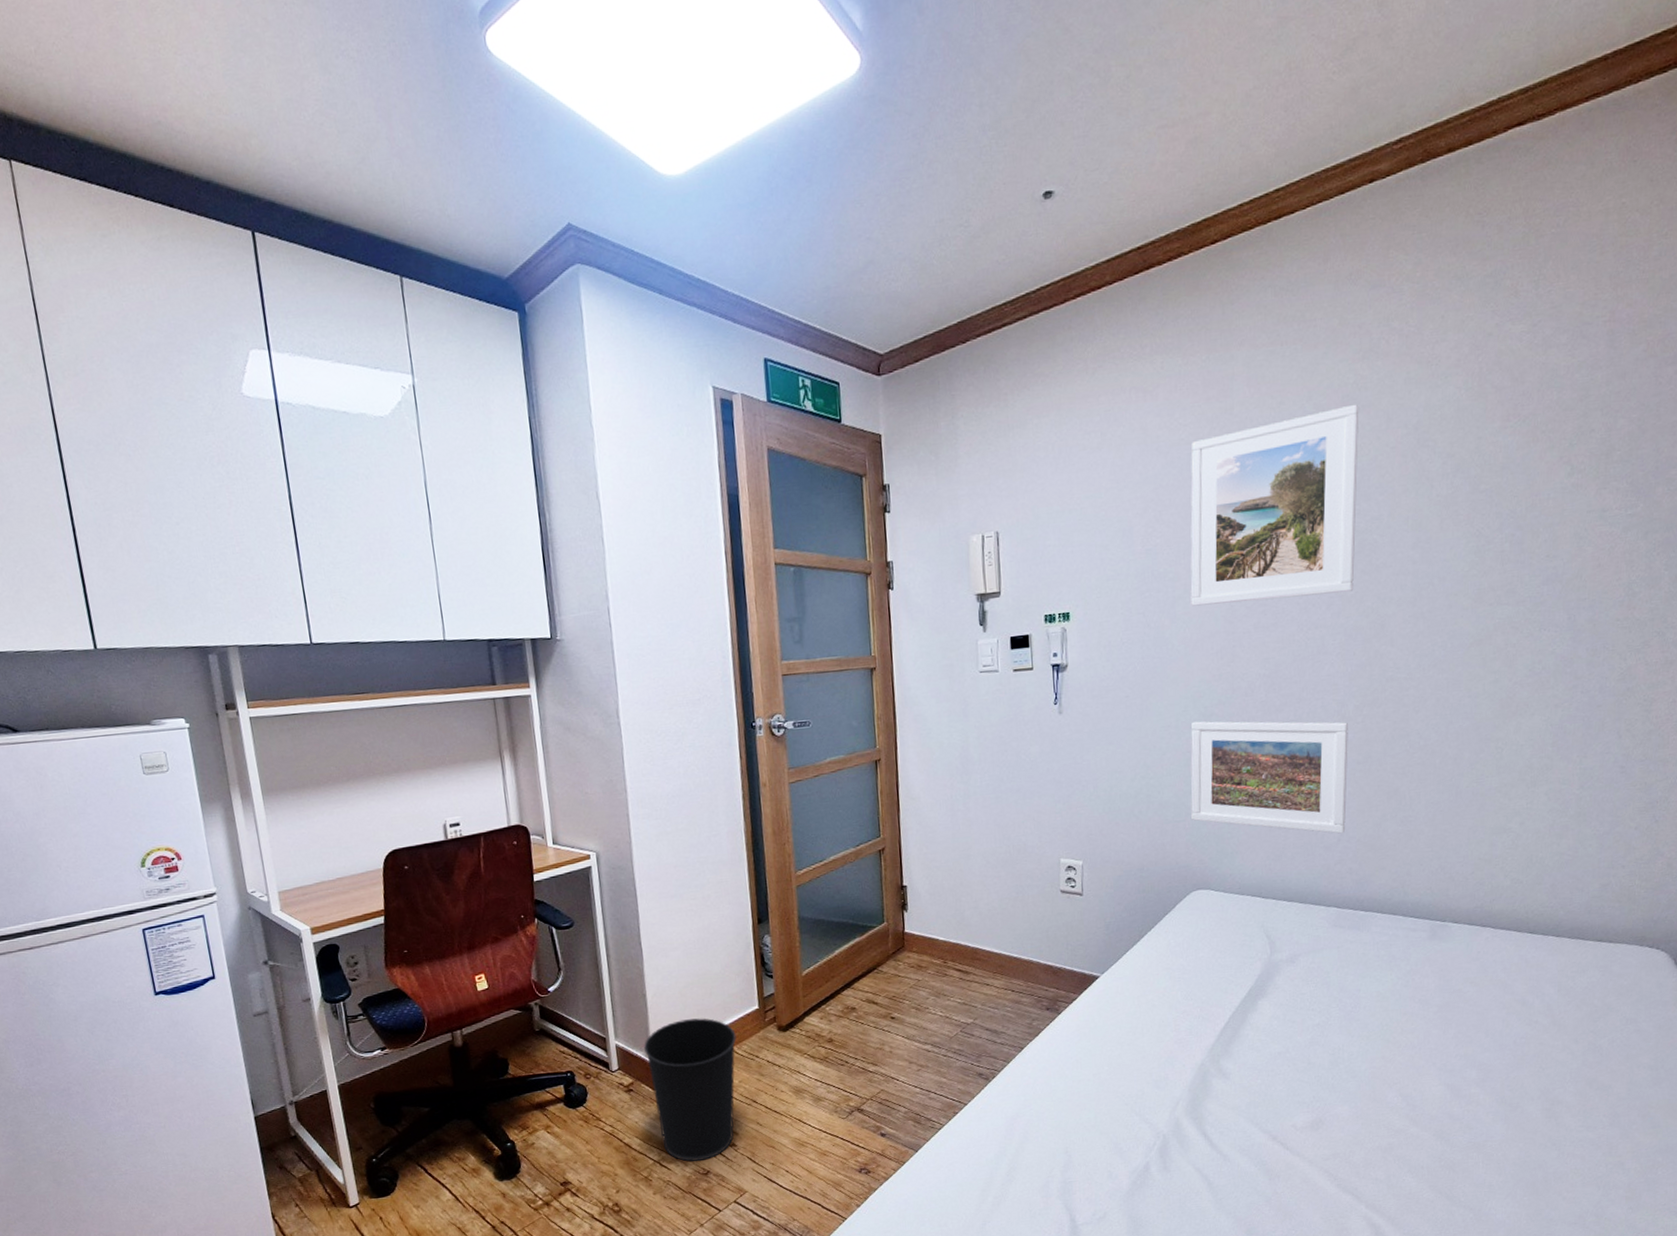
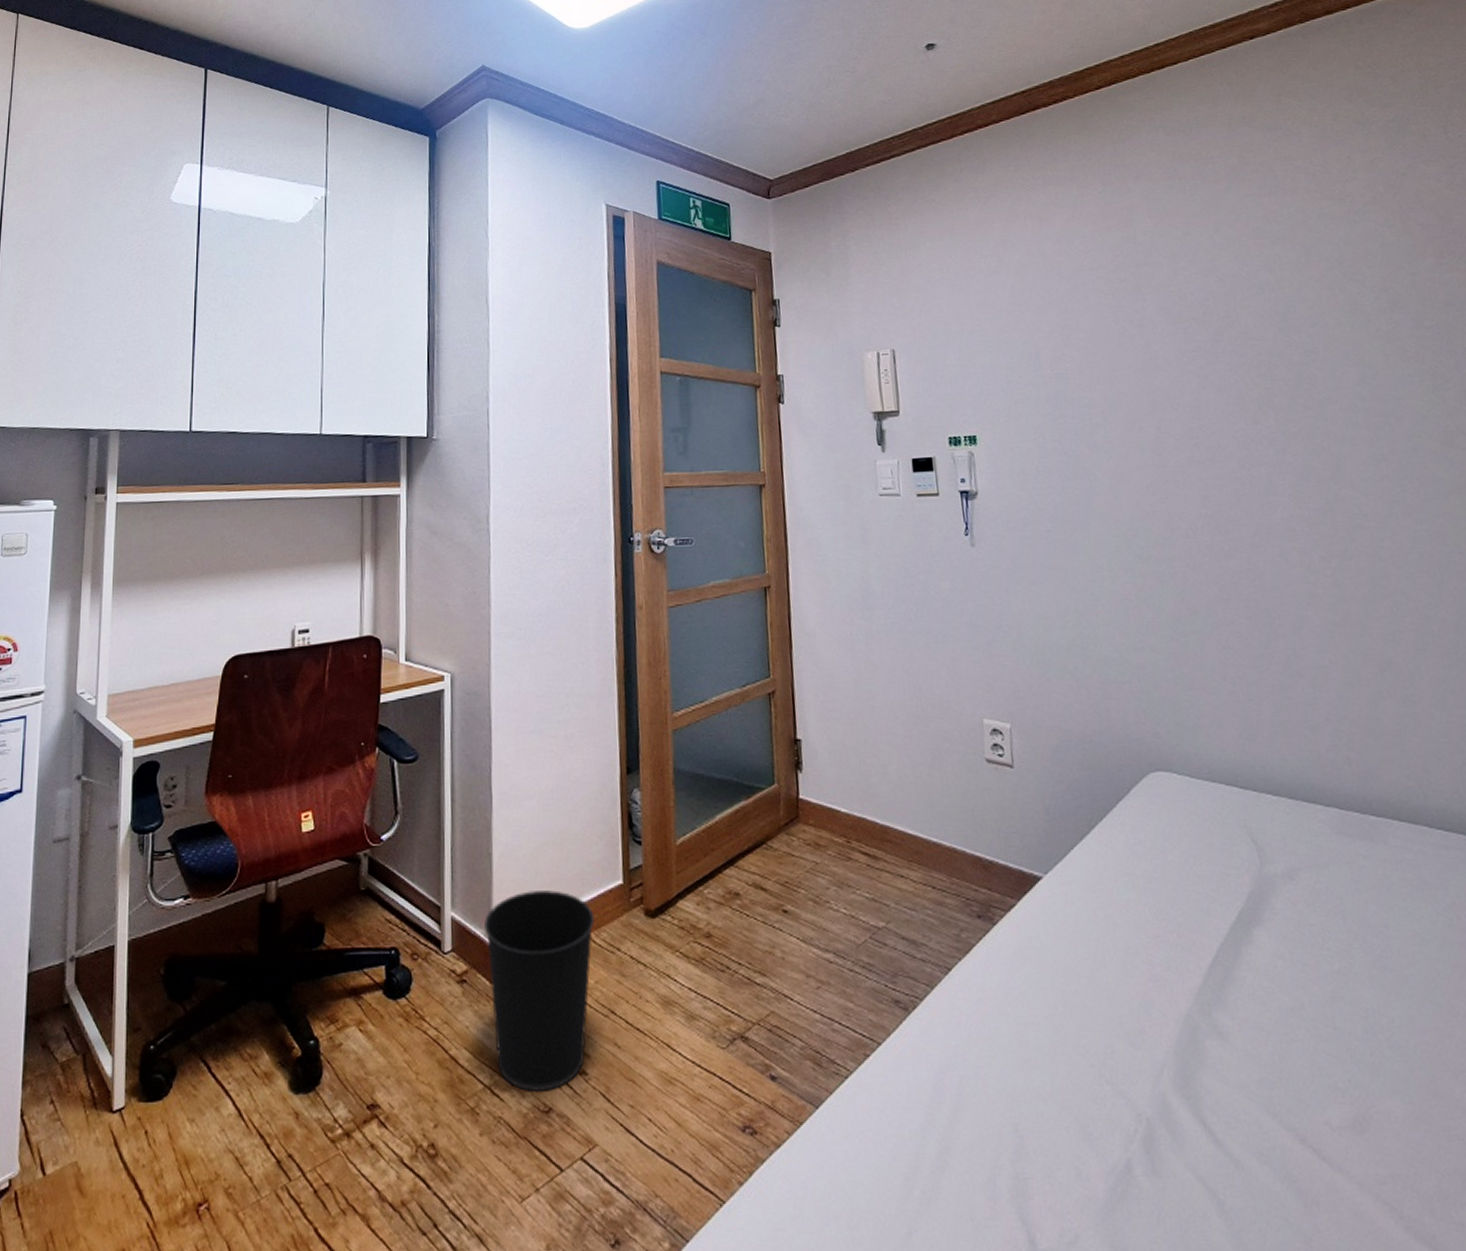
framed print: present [1190,404,1359,606] -> none [1095,237,1297,435]
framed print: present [1190,721,1348,834] -> none [1126,563,1334,712]

